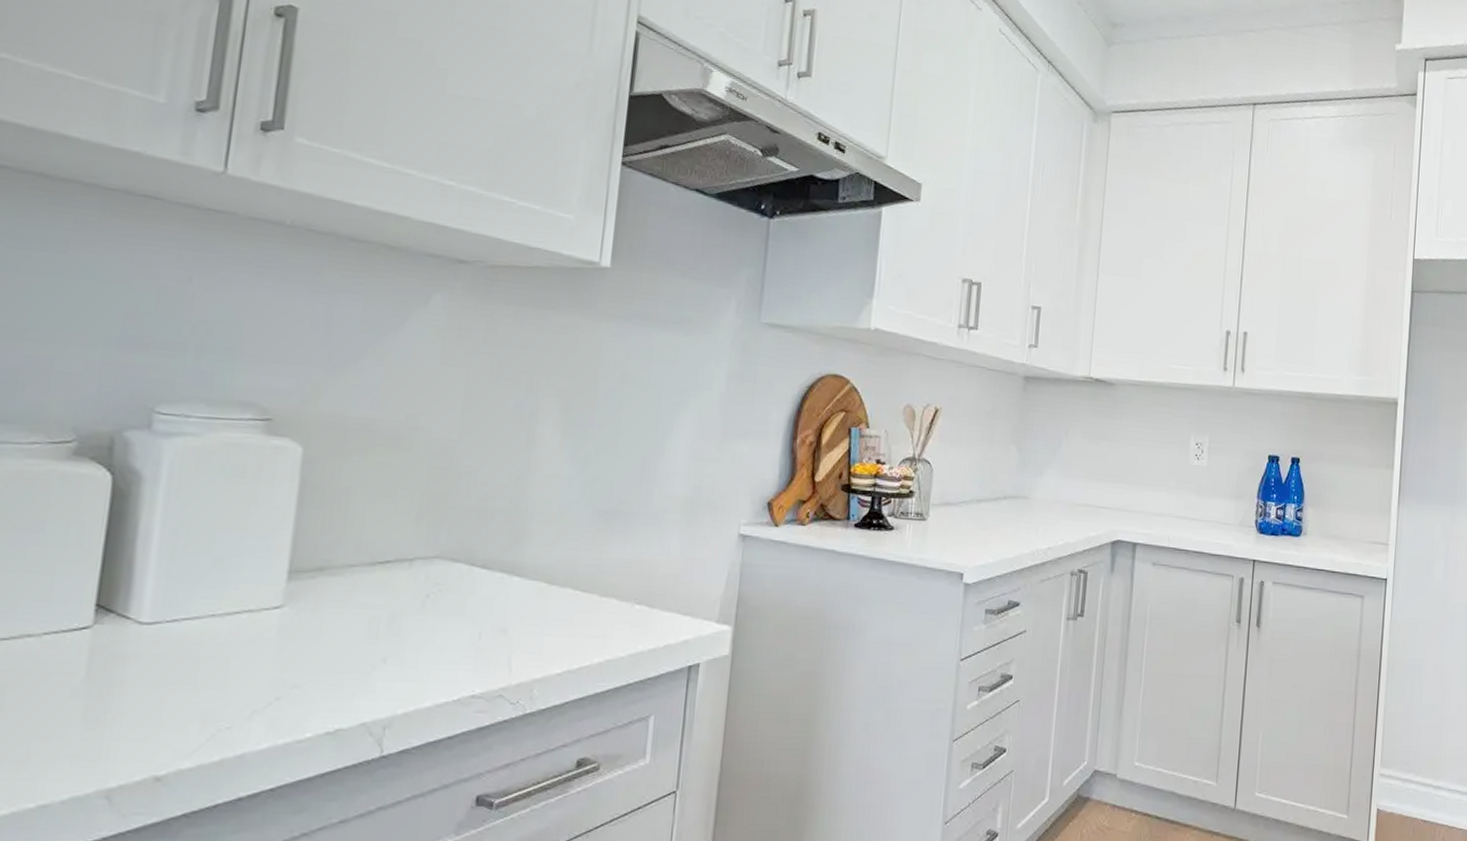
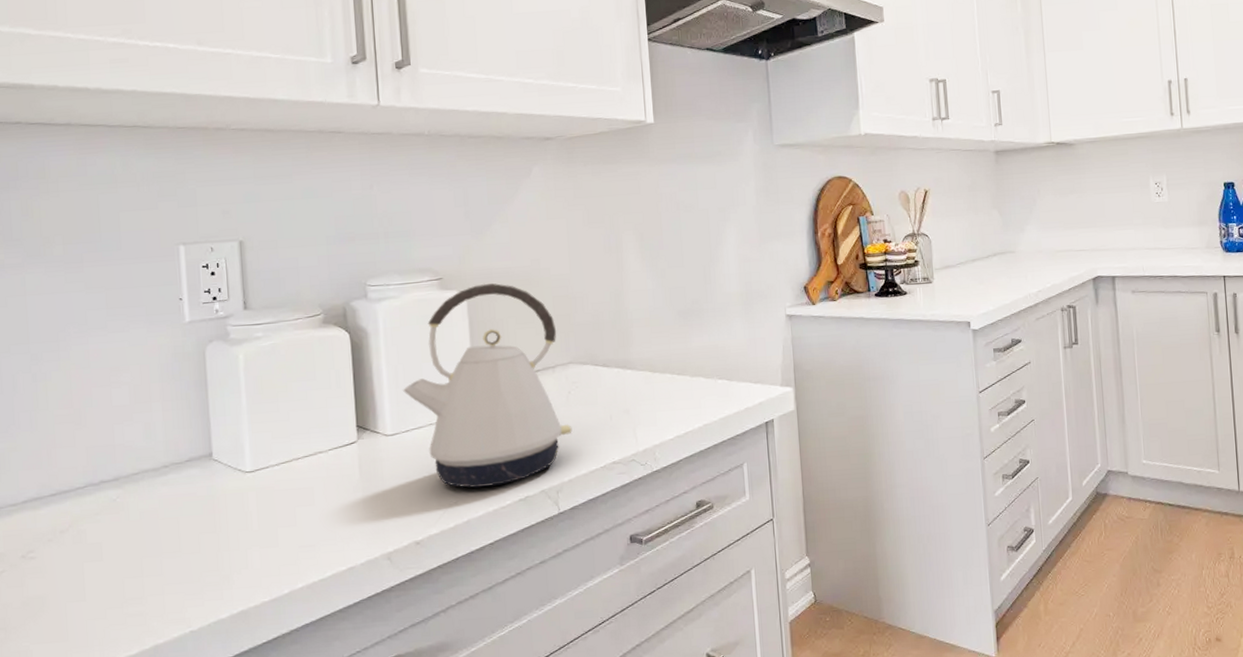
kettle: none [180,435,426,711] -> present [403,283,572,488]

